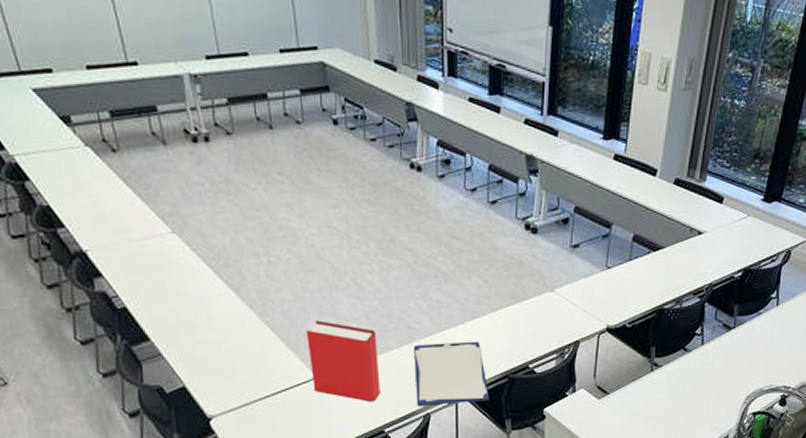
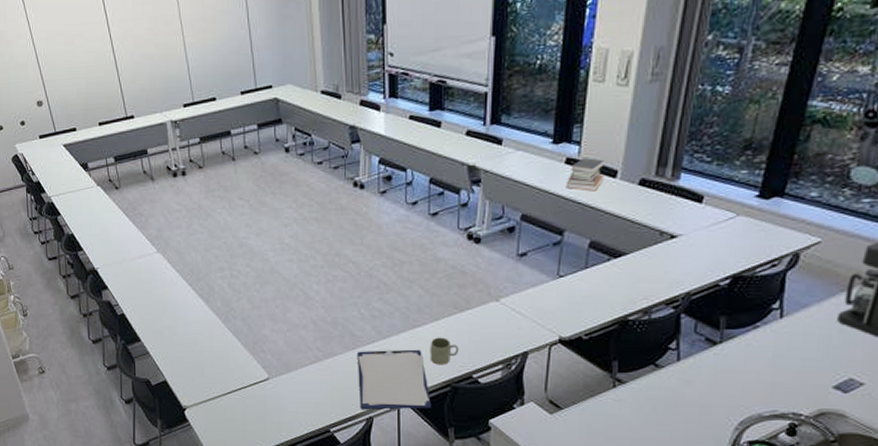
book: present [305,320,380,403] -> none [261,327,326,403]
mug: none [488,328,517,356] -> present [430,337,459,365]
books: none [614,155,646,188] -> present [566,158,604,192]

